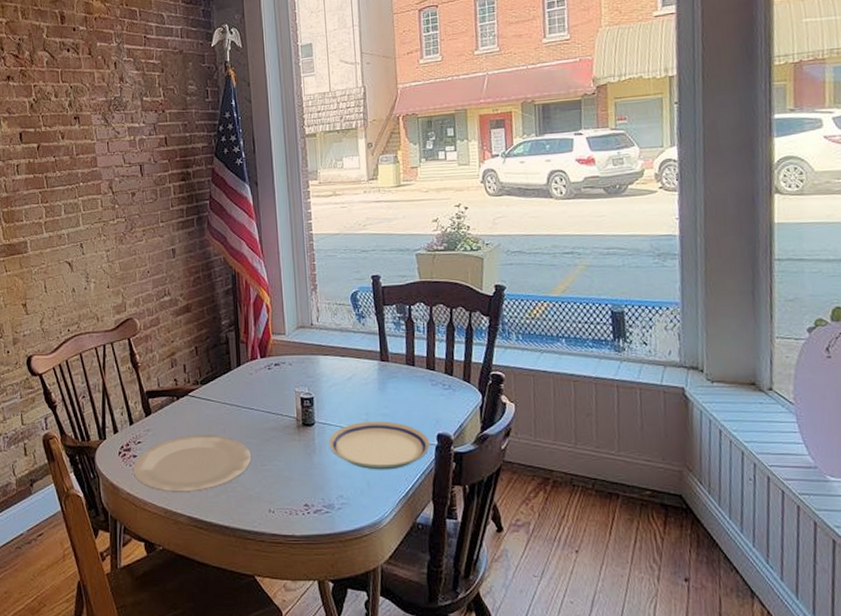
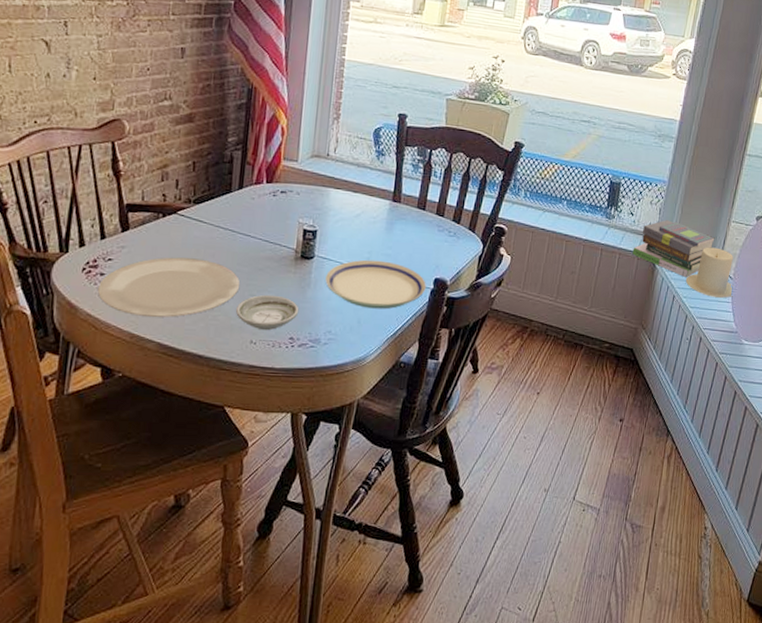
saucer: none [252,463,309,499] -> present [236,294,299,331]
books: none [655,345,757,409] -> present [632,220,714,278]
candle: none [730,369,800,428] -> present [685,247,733,298]

